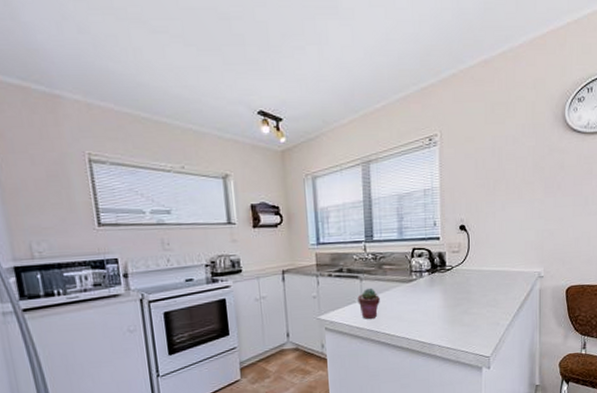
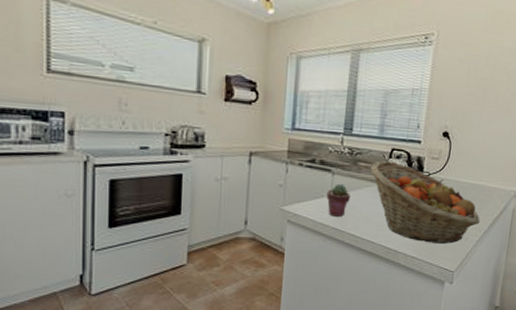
fruit basket: none [395,260,508,333] -> present [370,161,480,244]

